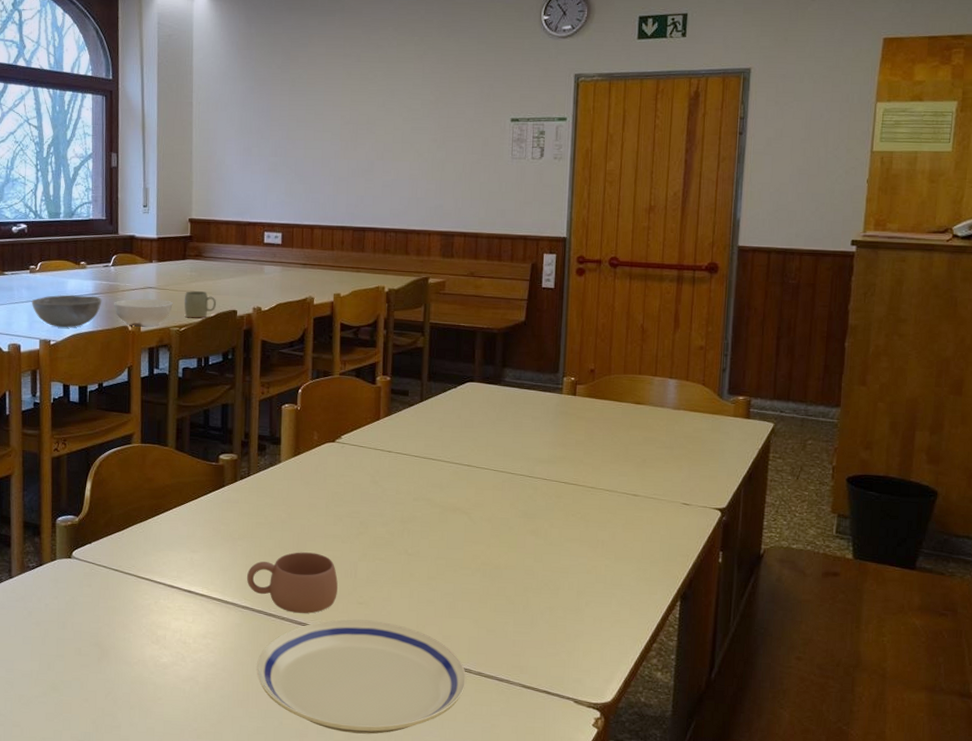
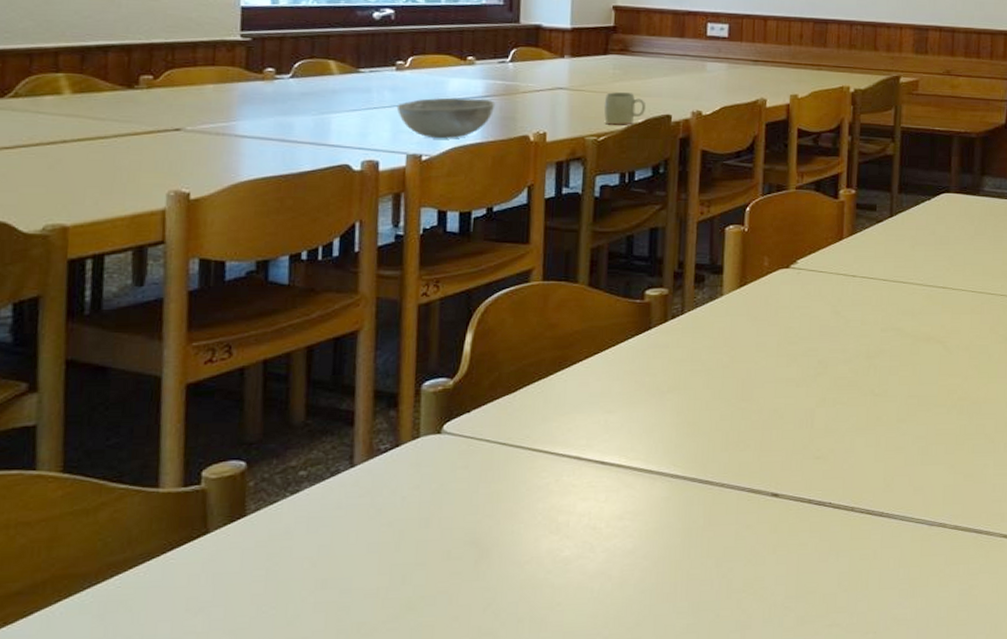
bowl: present [113,298,173,327] -> none [510,102,590,137]
cup: present [246,552,338,614] -> none [676,401,791,477]
plate: present [257,619,467,734] -> none [688,477,941,617]

